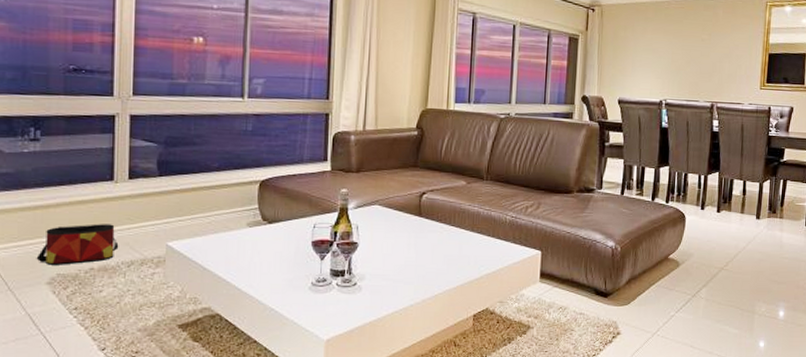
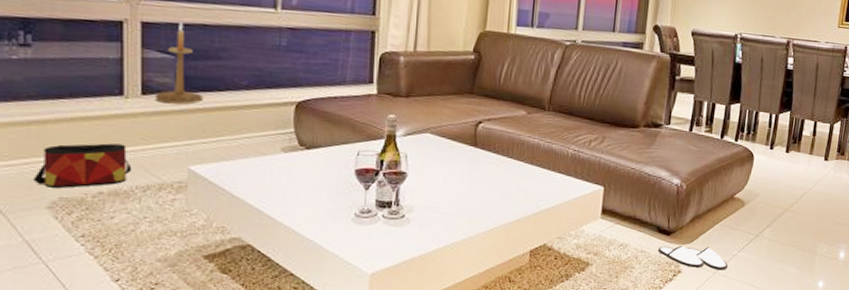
candlestick: none [139,114,180,188] -> present [154,22,203,106]
slippers: none [596,307,666,331] -> present [657,245,728,270]

